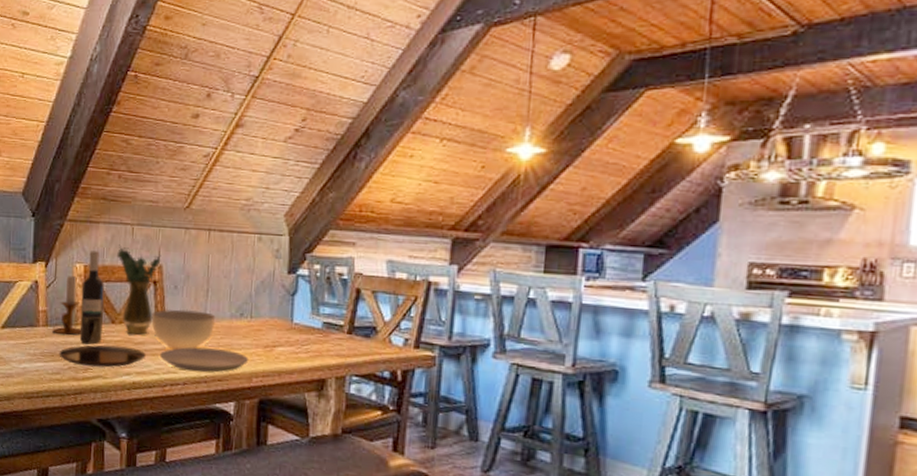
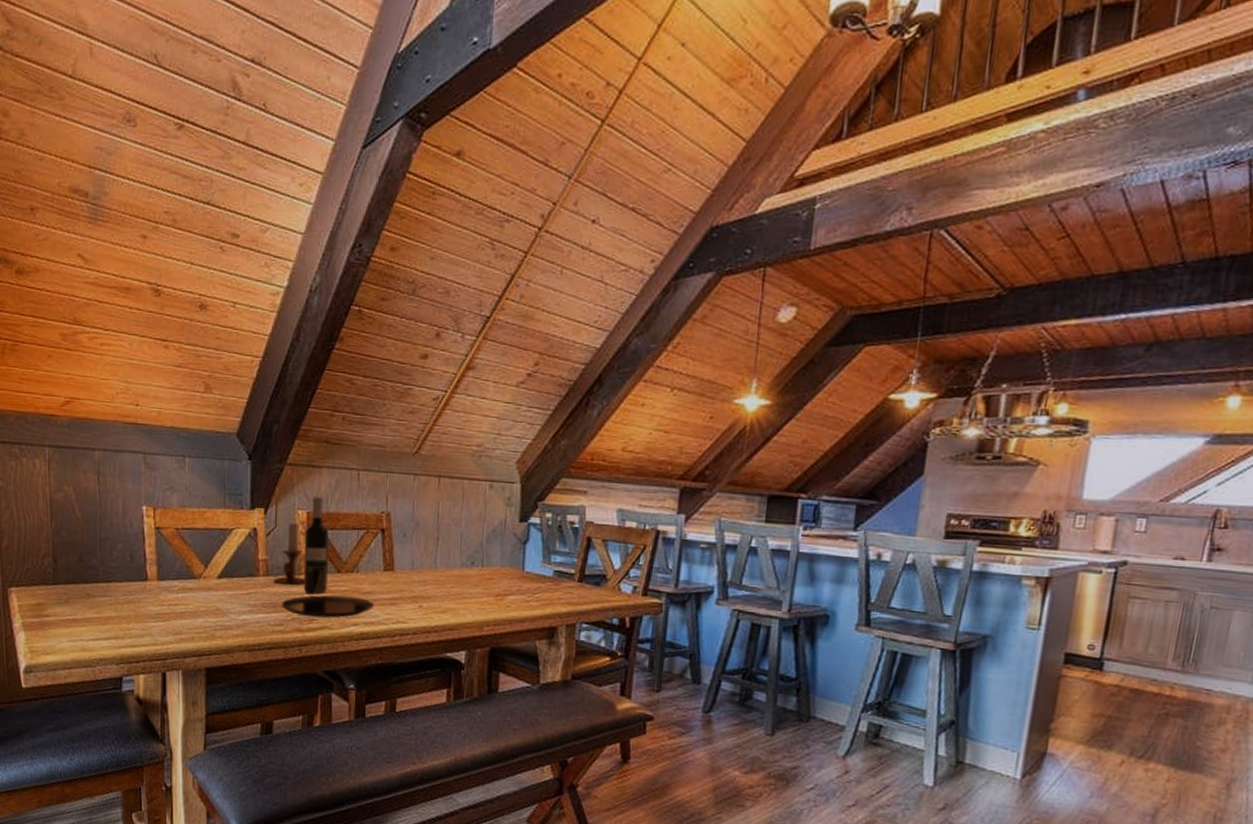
vase: present [117,244,161,335] -> none [342,490,389,584]
bowl: present [151,309,216,350] -> none [379,558,446,599]
plate: present [160,347,249,372] -> none [389,596,481,622]

